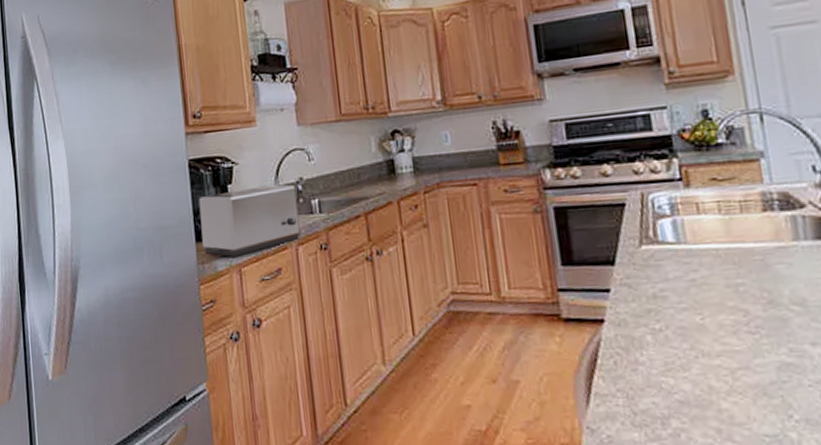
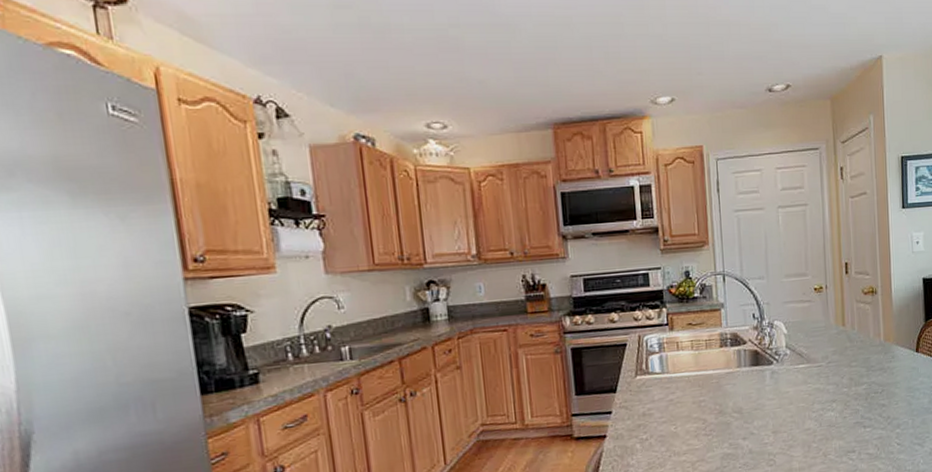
toaster: present [199,184,300,258] -> none [204,333,329,408]

